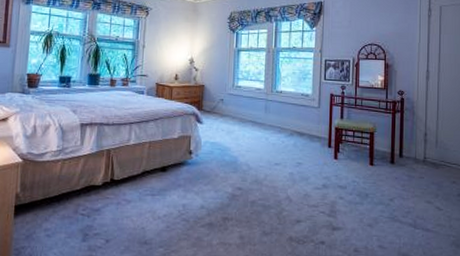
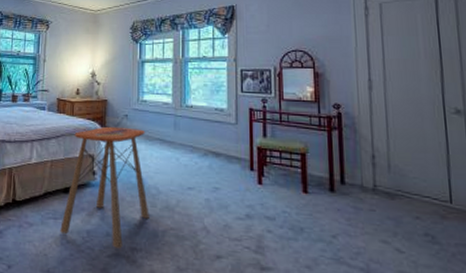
side table: none [157,109,240,219] -> present [60,126,149,249]

